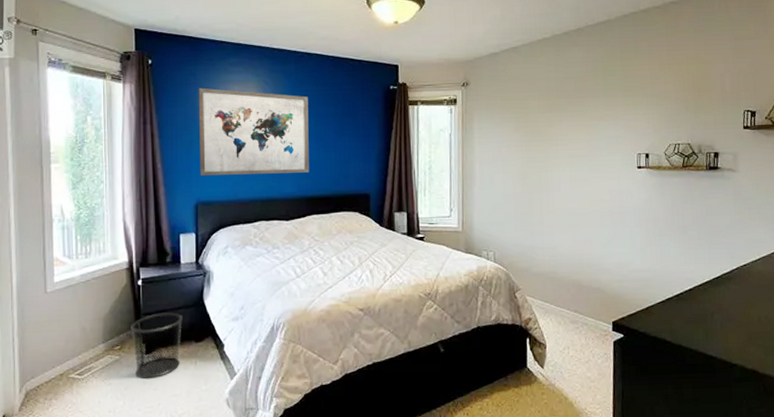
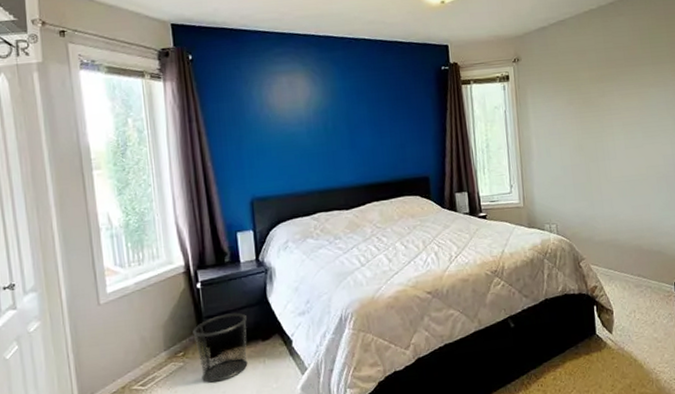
wall art: present [198,87,309,176] -> none [244,80,366,171]

